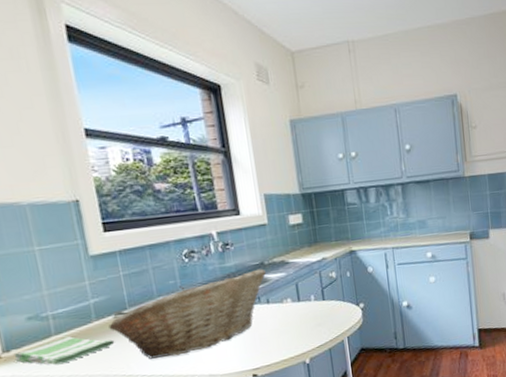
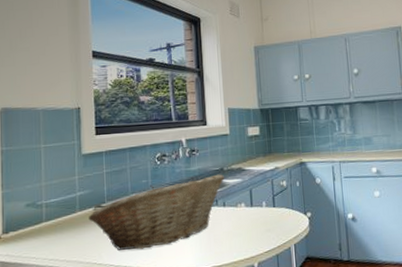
dish towel: present [14,336,115,365] -> none [11,224,92,249]

